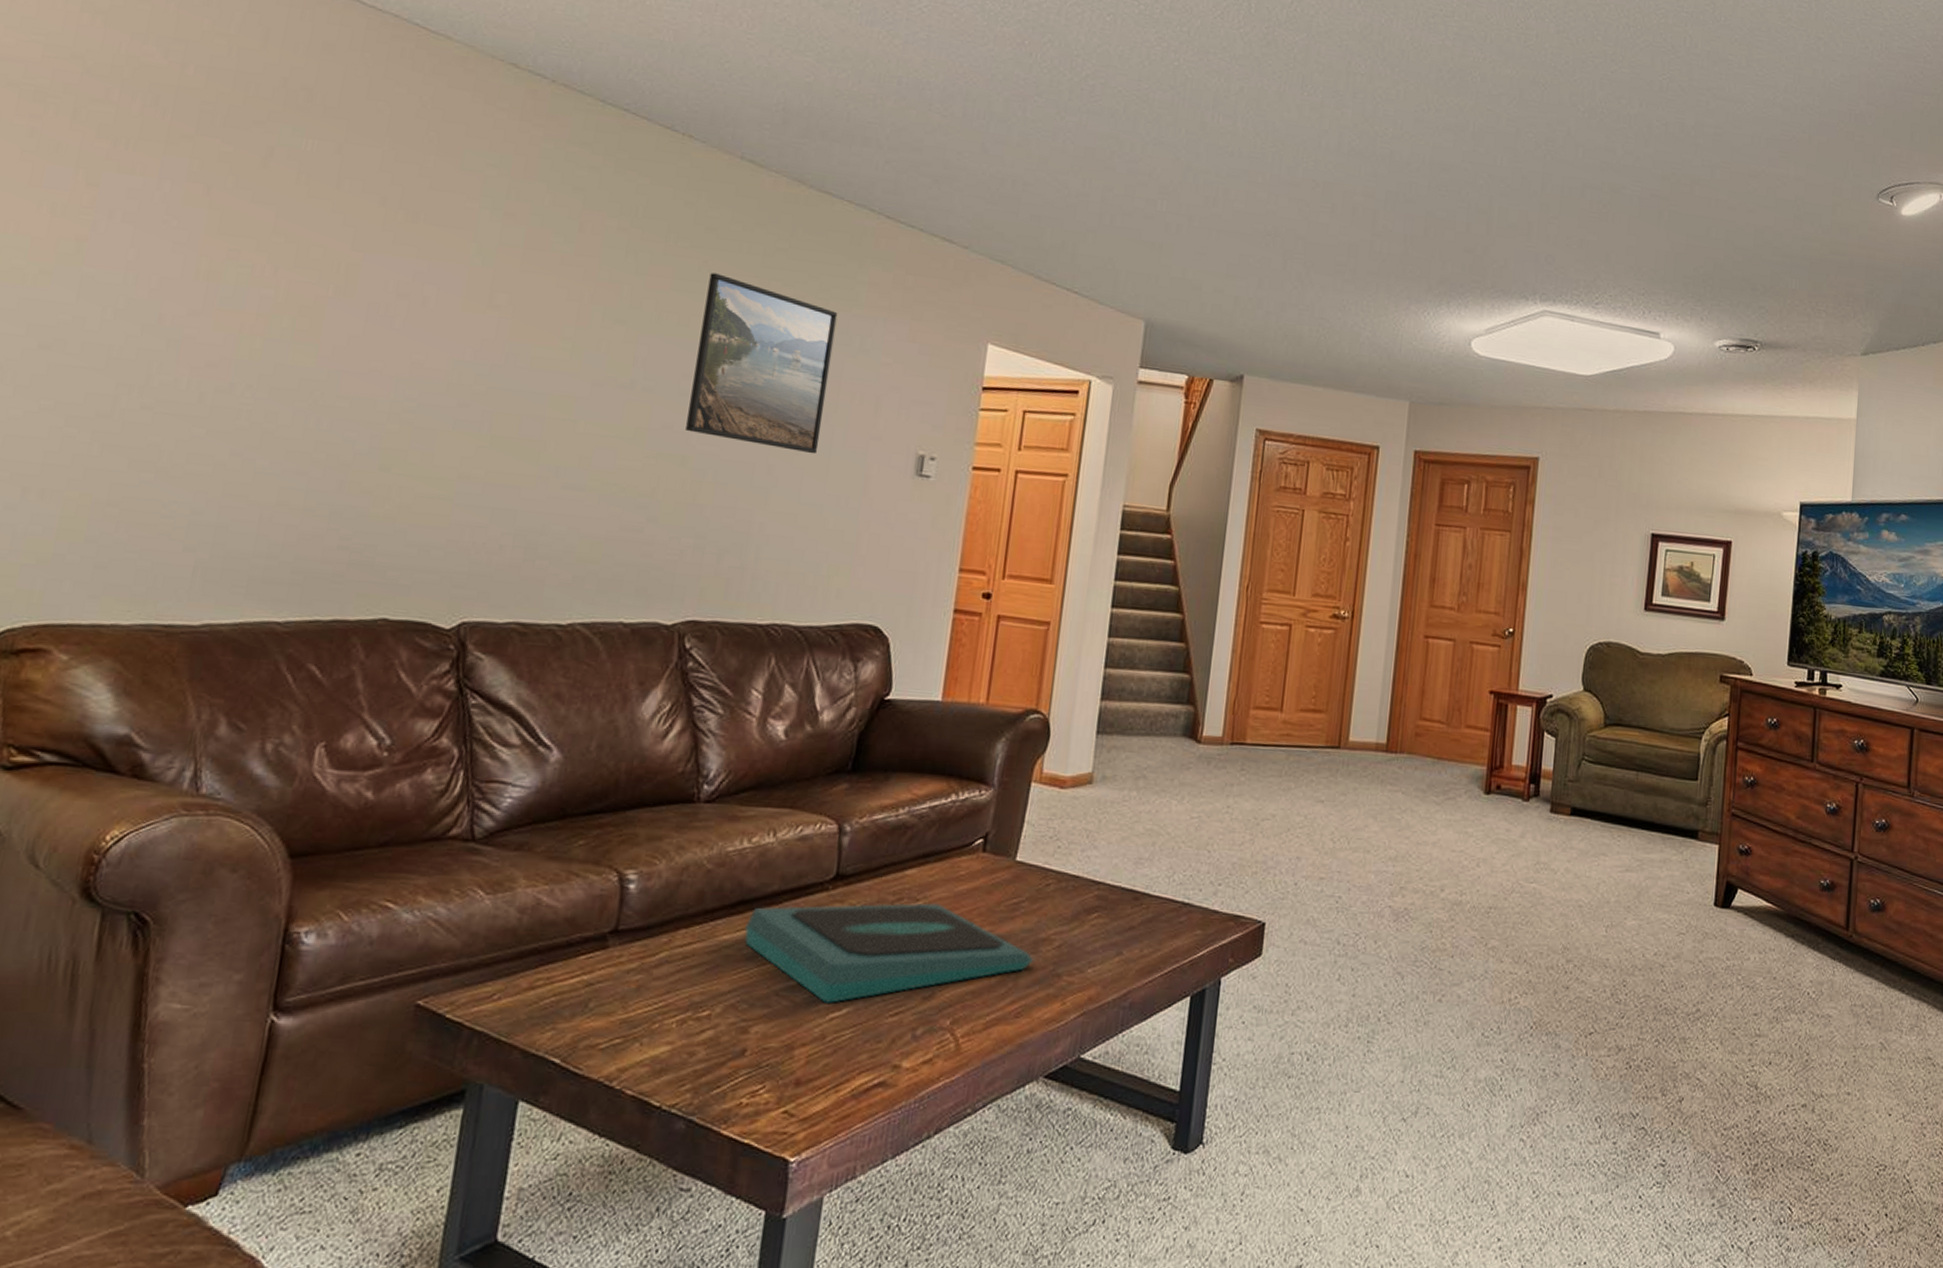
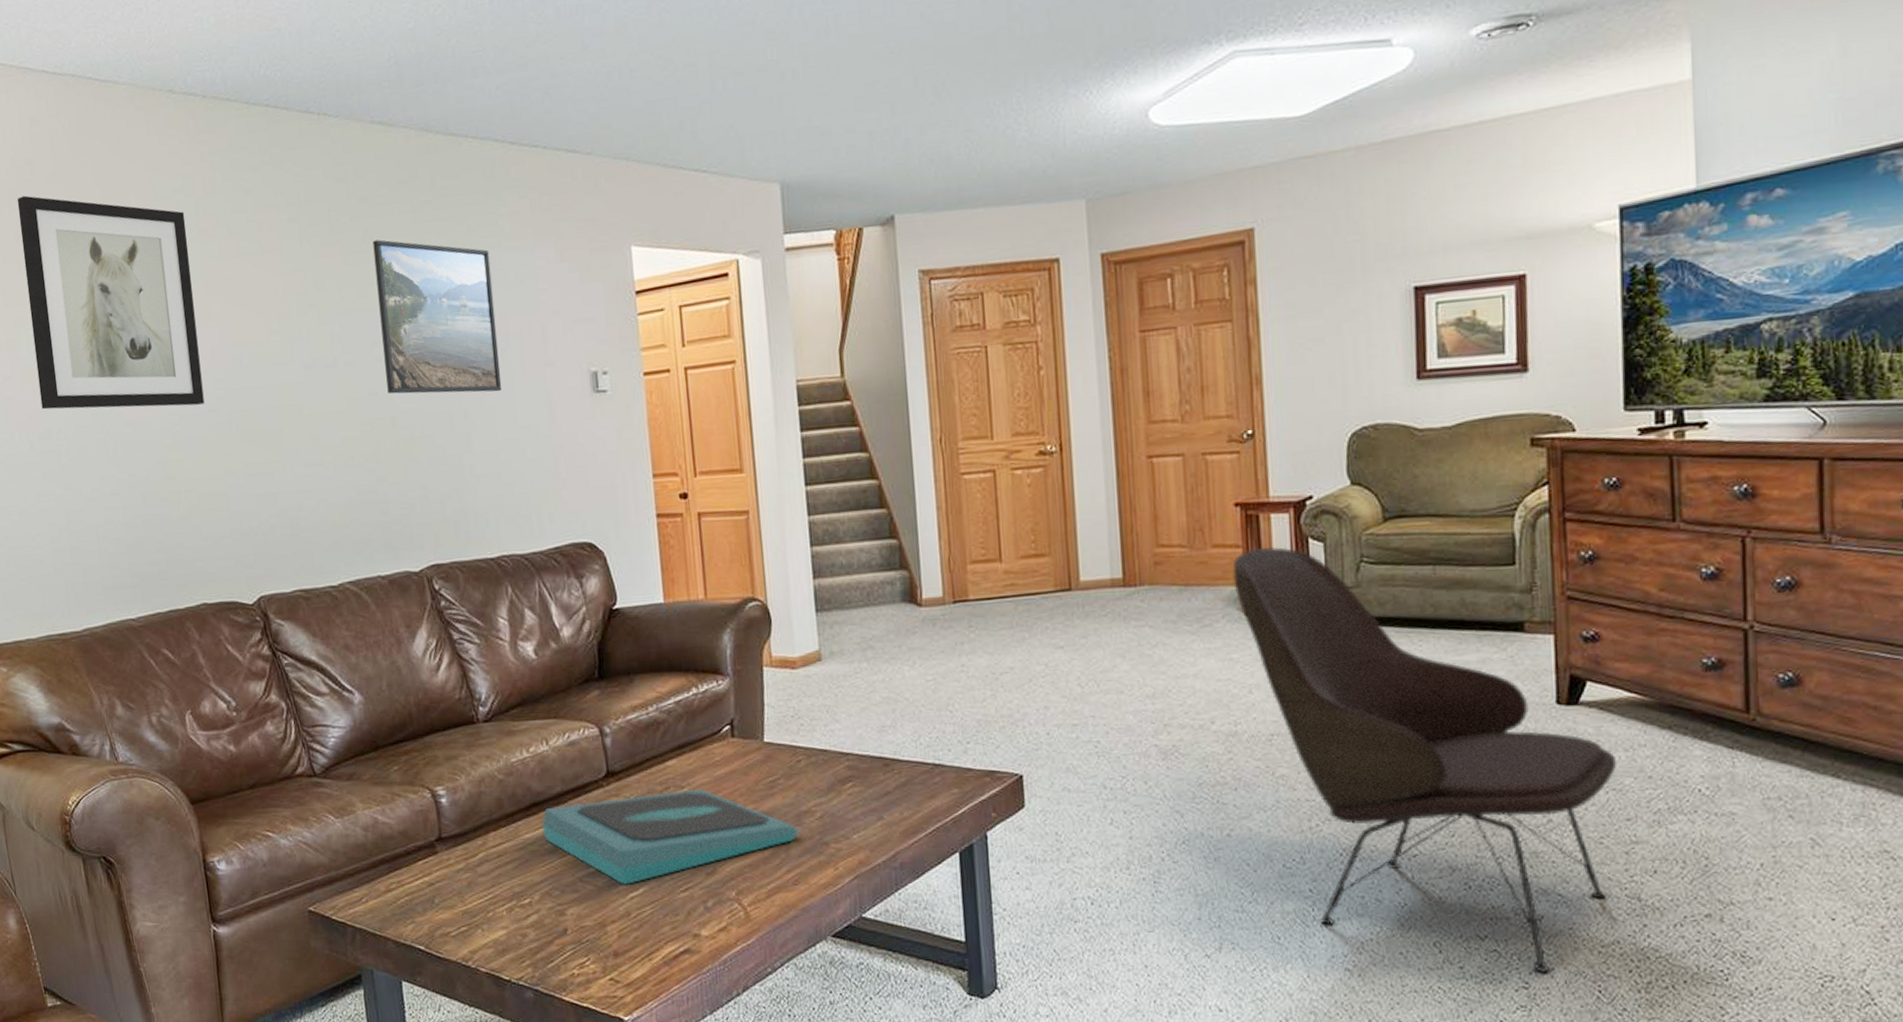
wall art: none [231,121,493,396] -> present [17,195,205,410]
lounge chair: none [1478,734,1753,1151] -> present [1232,546,1618,972]

